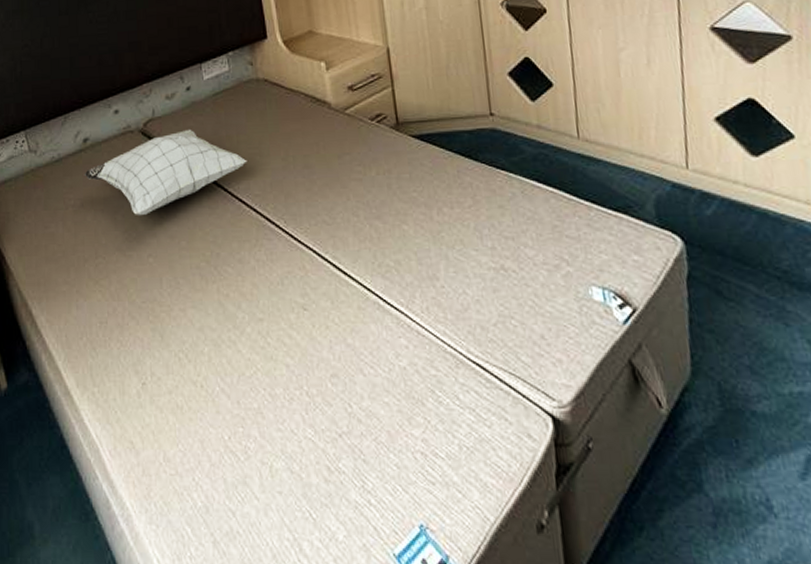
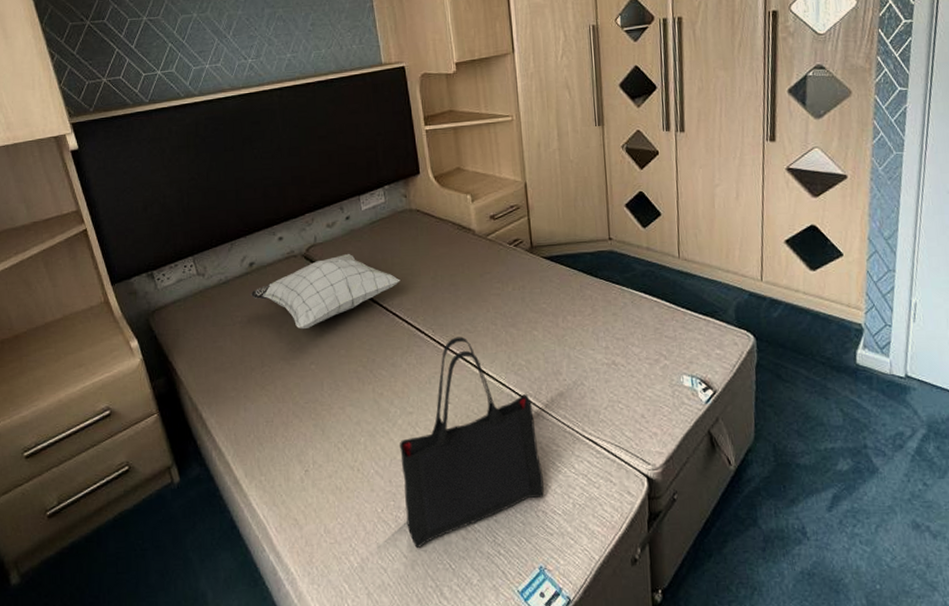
tote bag: none [249,229,423,490] -> present [400,336,544,549]

